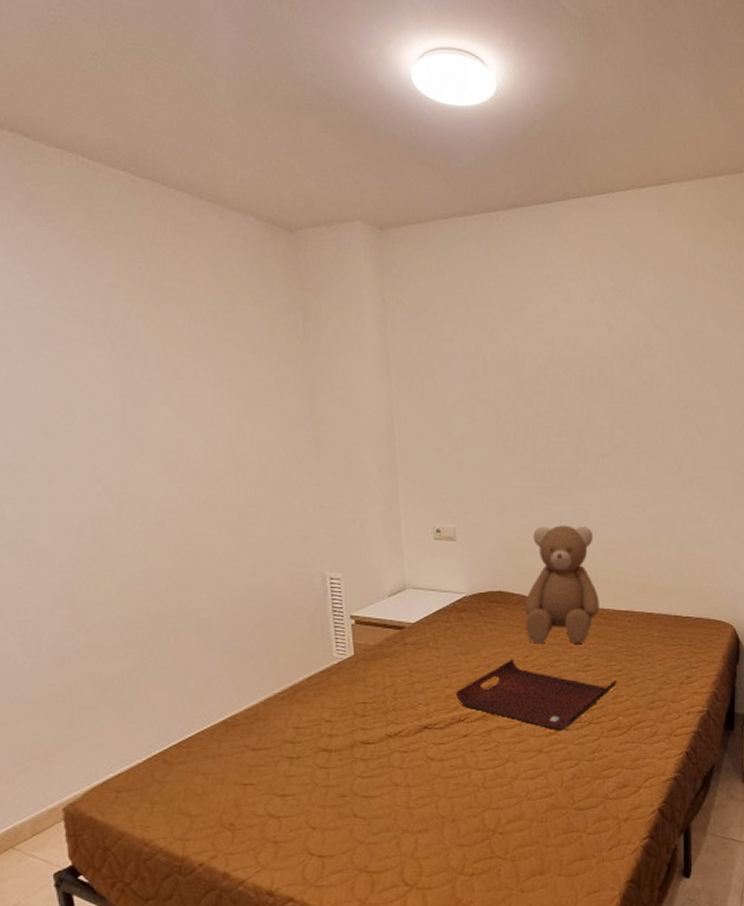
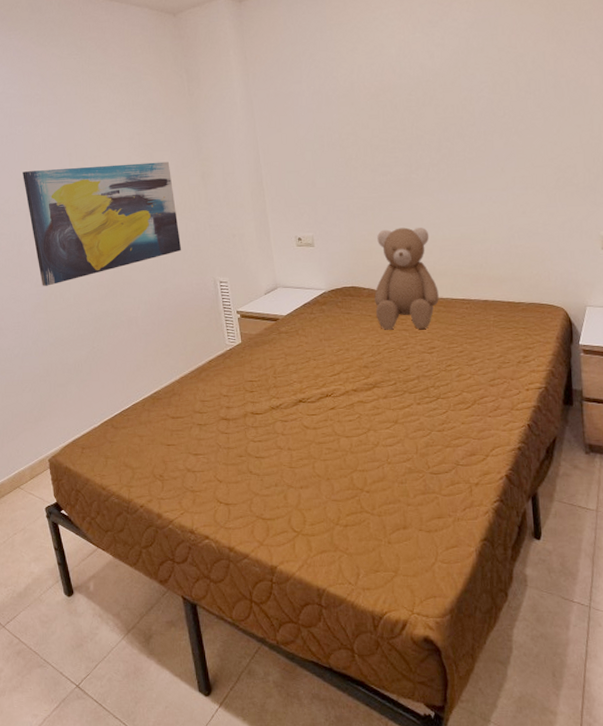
wall art: none [46,413,281,573] -> present [23,161,182,286]
serving tray: present [455,659,617,731] -> none [322,344,460,405]

